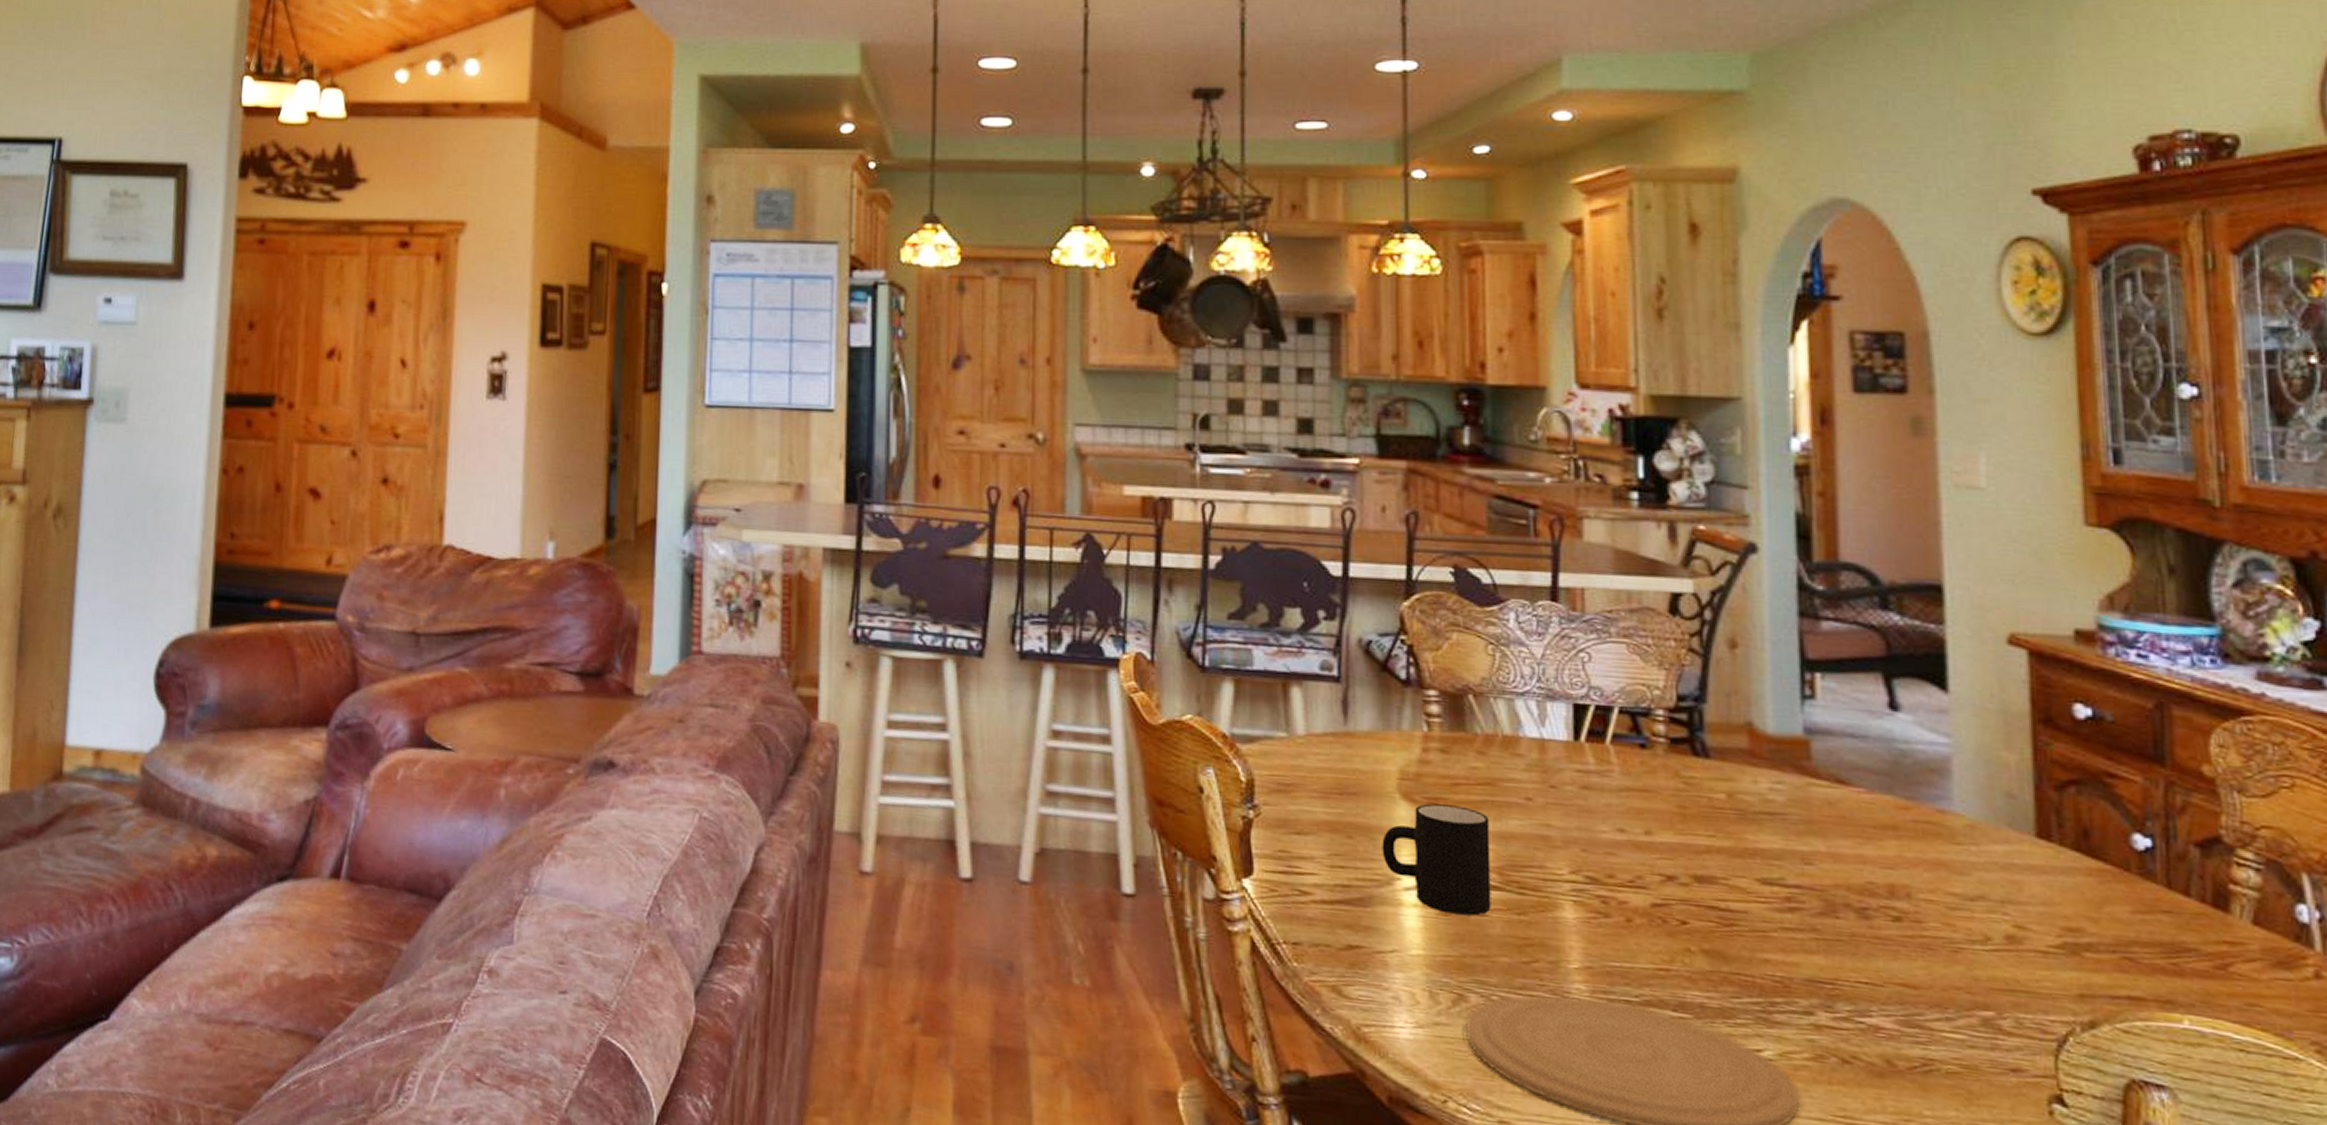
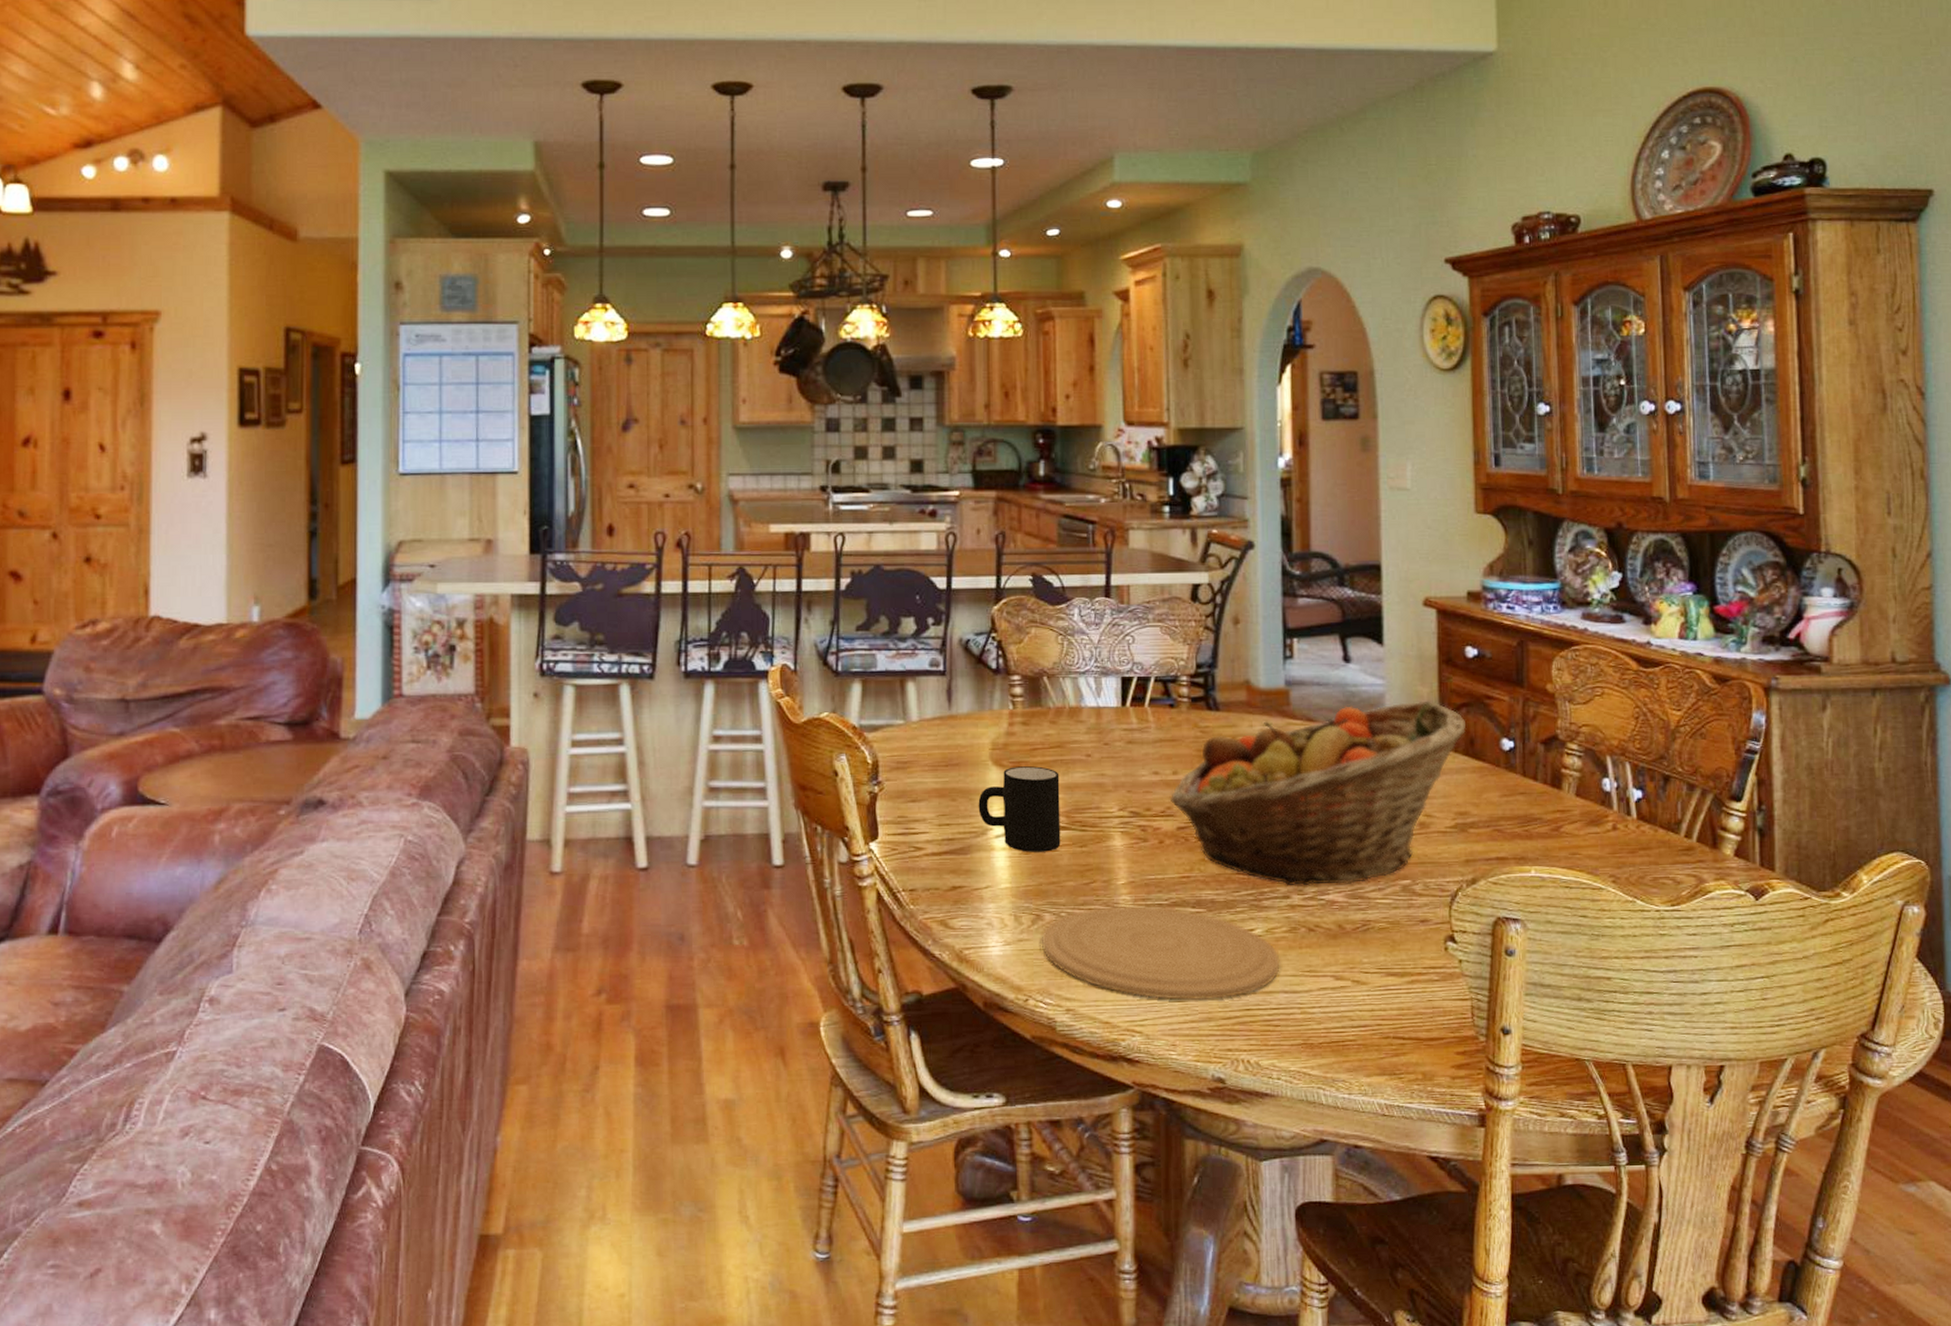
fruit basket: none [1640,767,2077,1007] -> present [1169,700,1467,887]

